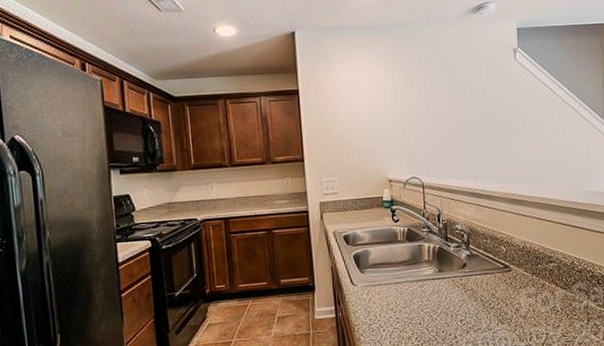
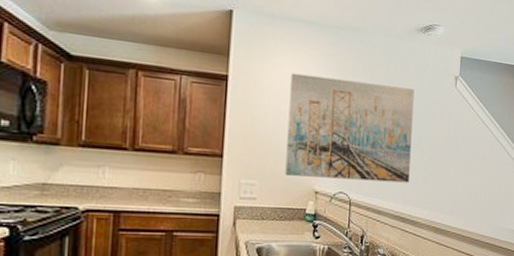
wall art: none [353,70,478,169] -> present [285,73,415,183]

